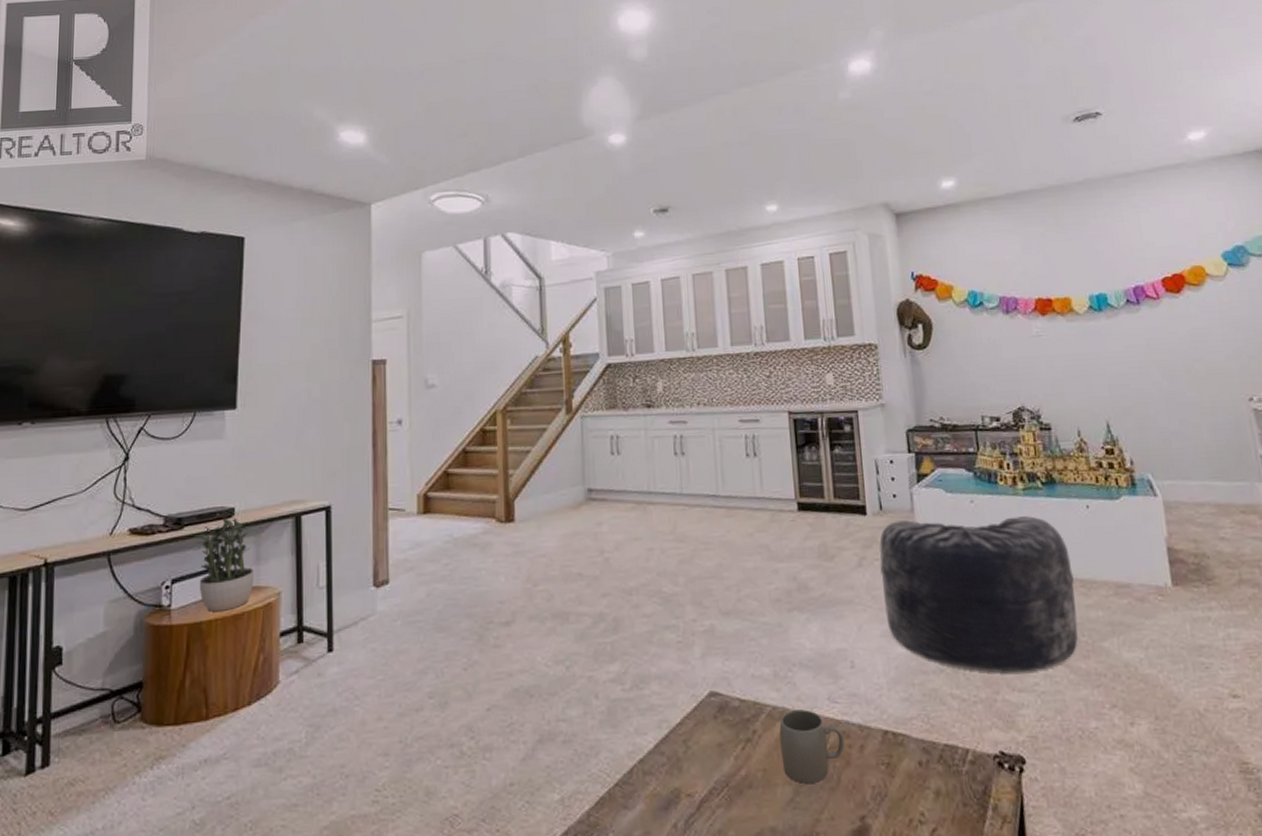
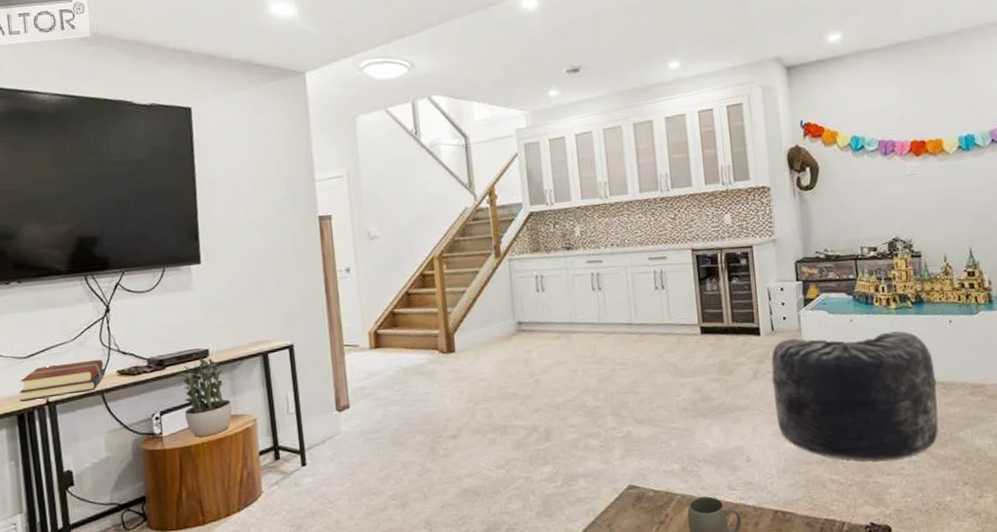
books: none [14,514,116,561] -> present [18,359,106,402]

